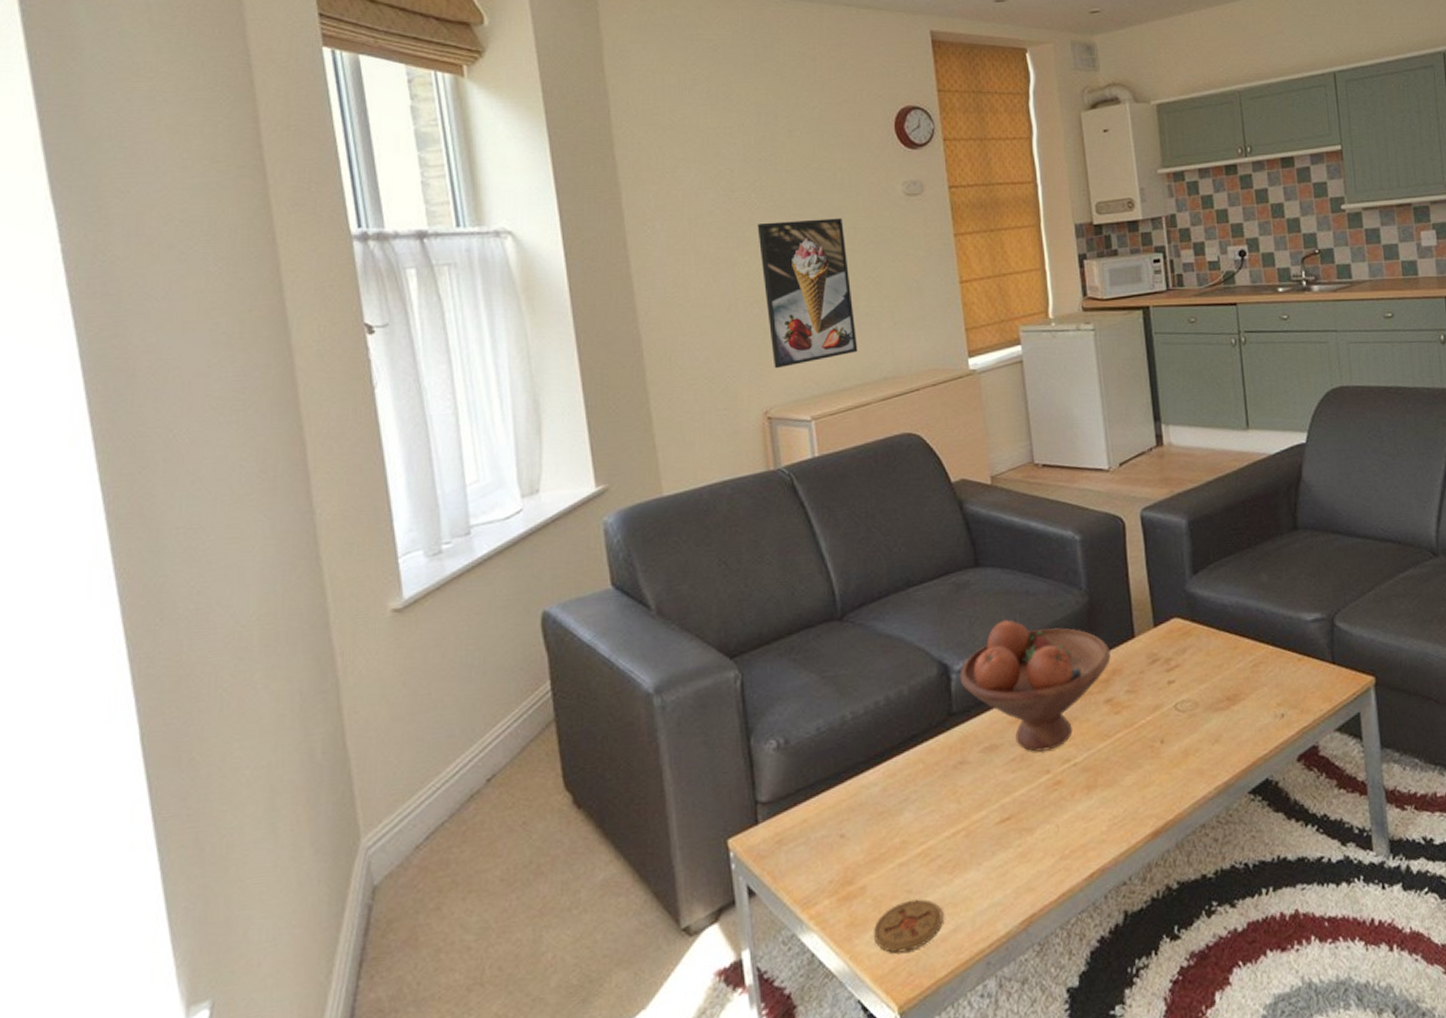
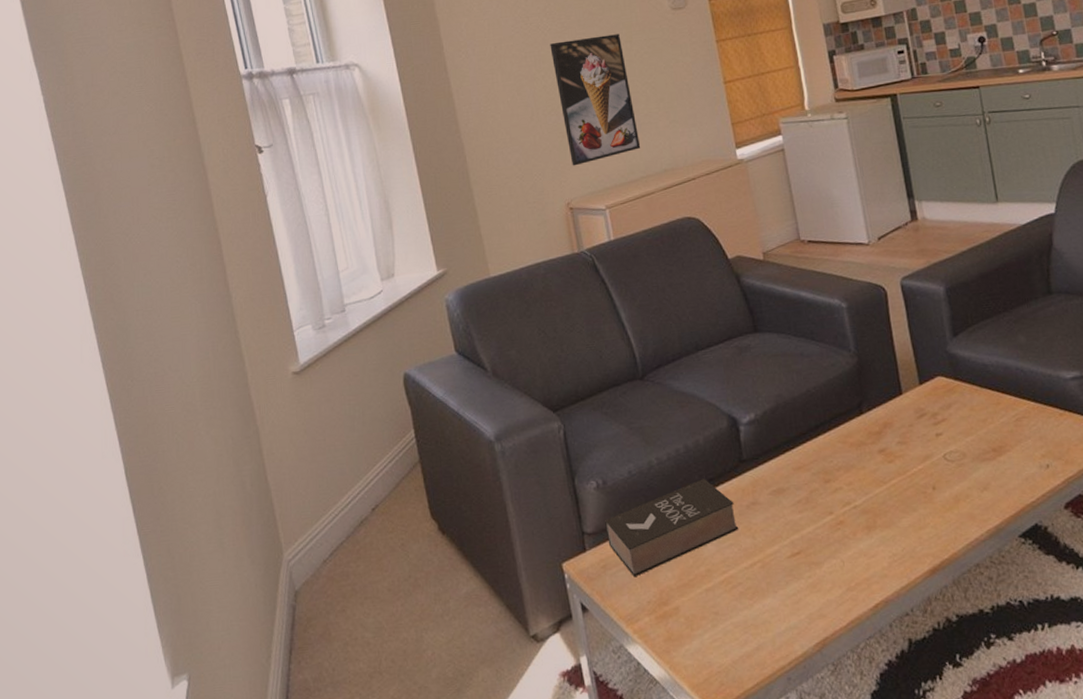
book: none [784,735,943,854] -> present [605,479,739,578]
coaster: present [873,899,943,953] -> none [687,620,747,666]
fruit bowl: present [959,620,1111,752] -> none [747,379,882,495]

